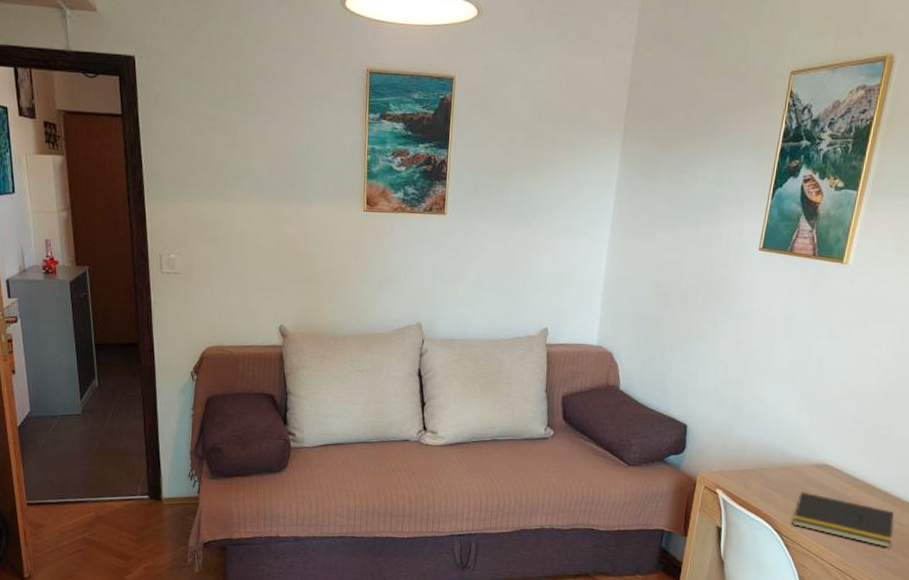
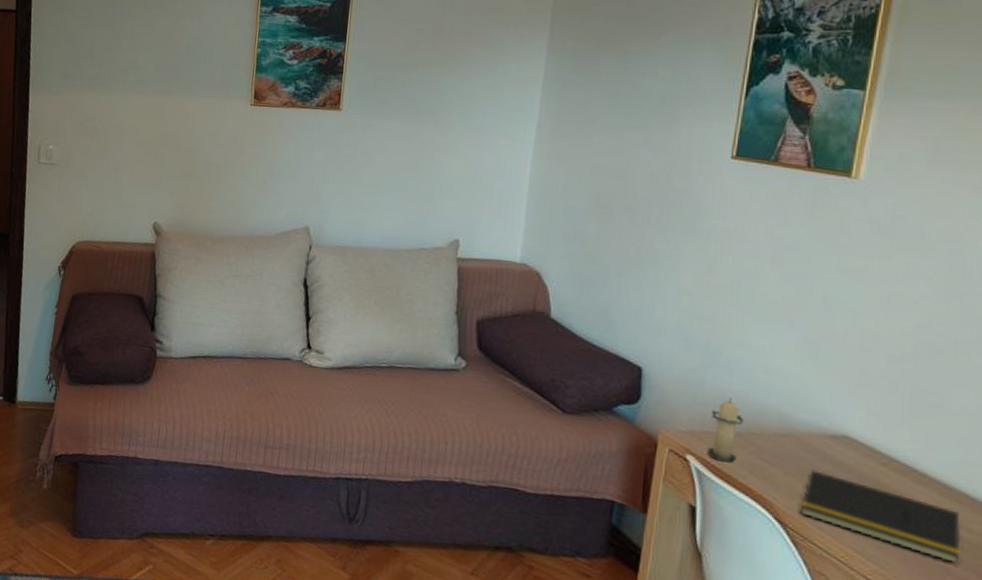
candle: none [730,443,758,493] -> present [706,397,744,463]

